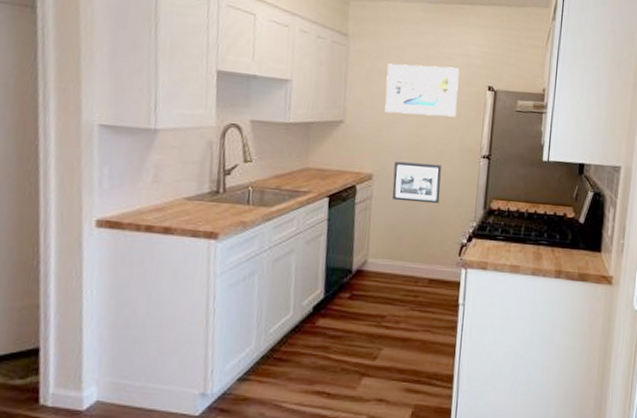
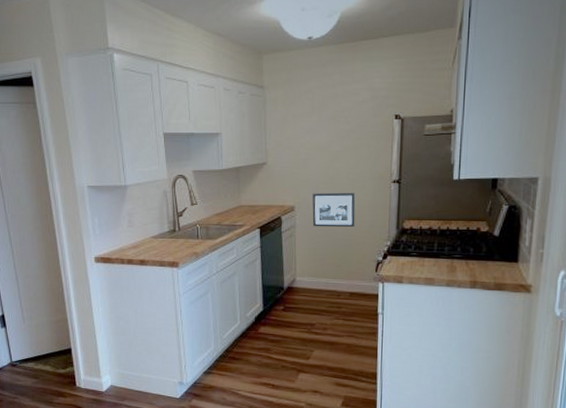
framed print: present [385,63,460,117] -> none [300,102,366,151]

